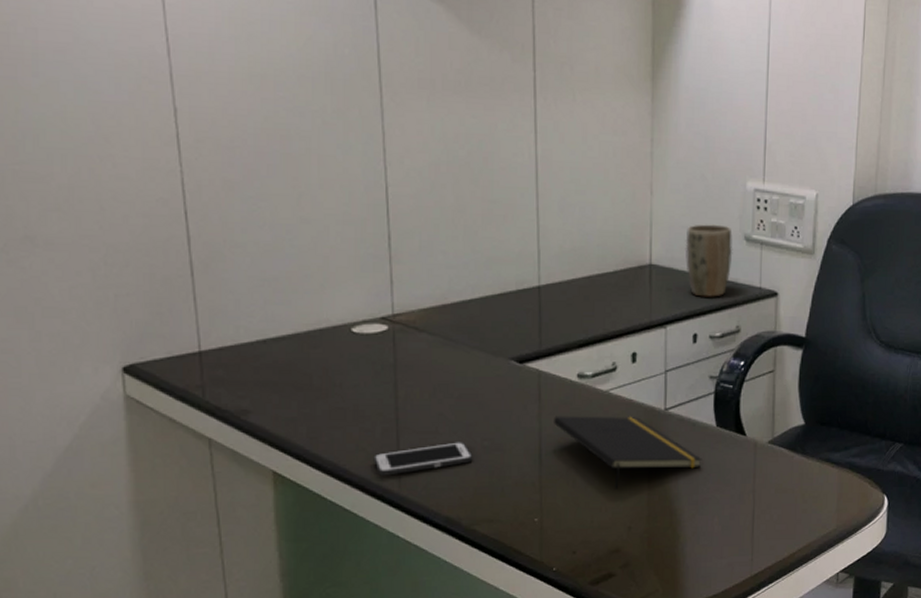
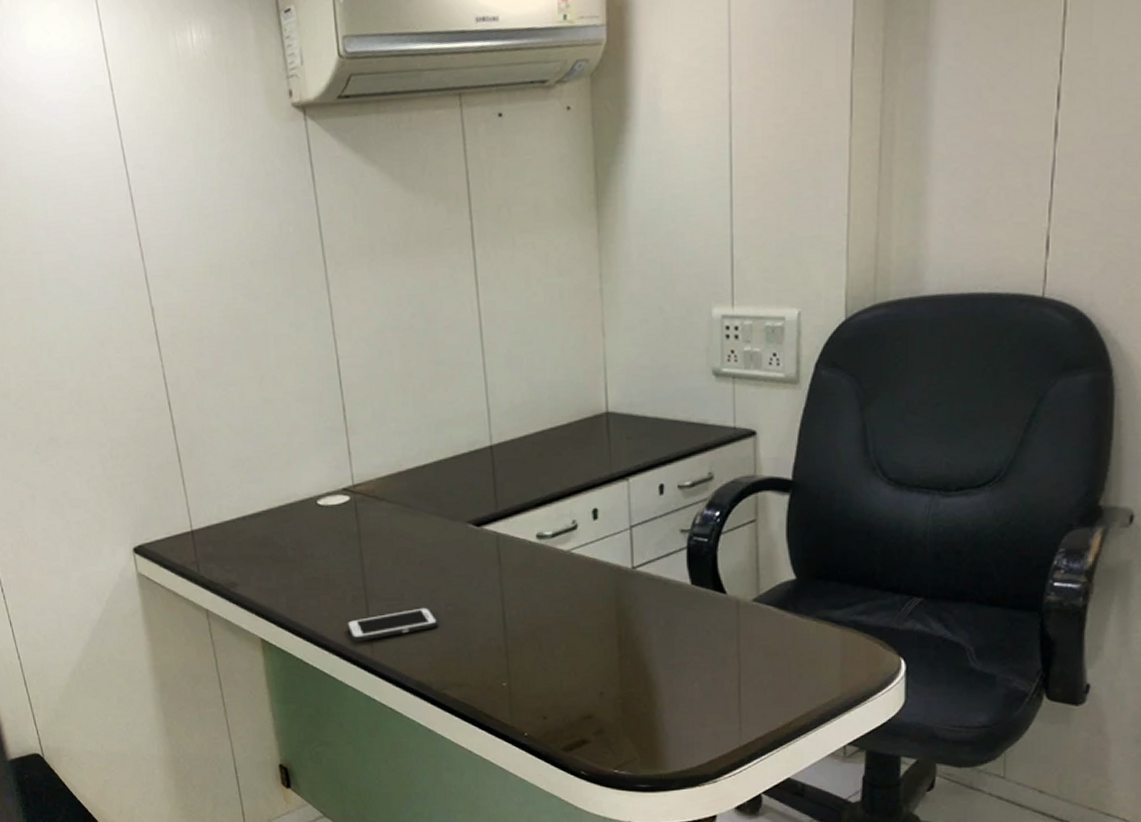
notepad: present [554,416,702,489] -> none [515,576,677,653]
plant pot: present [685,224,733,297] -> none [644,360,700,443]

